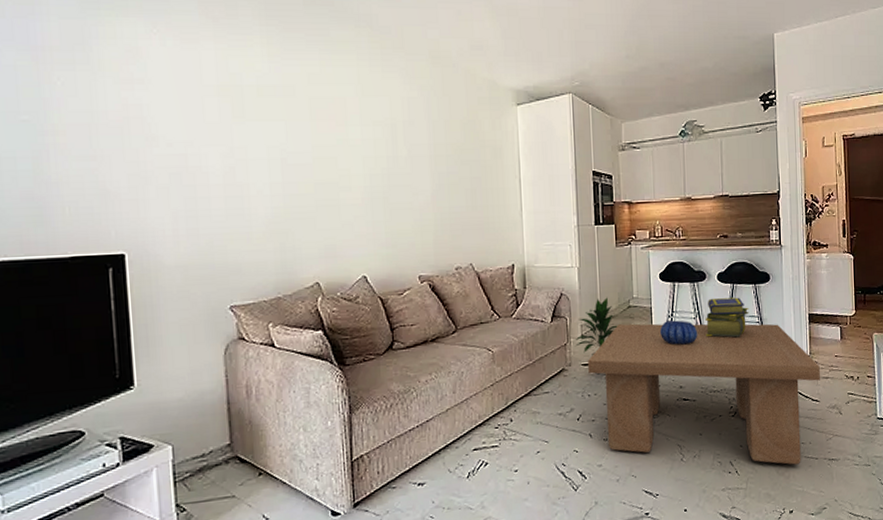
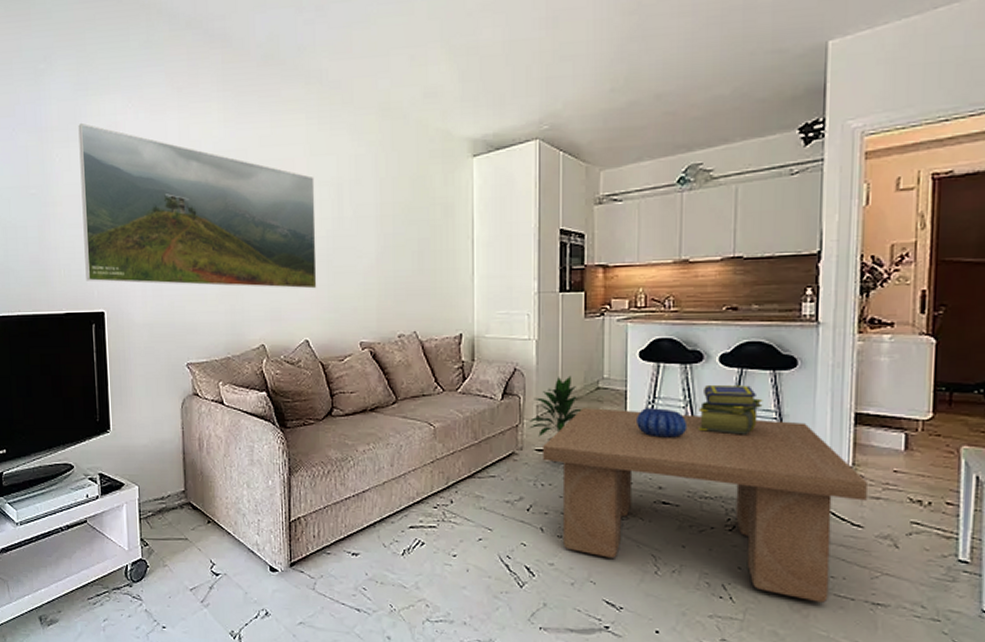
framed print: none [87,46,374,226] -> present [78,123,317,289]

